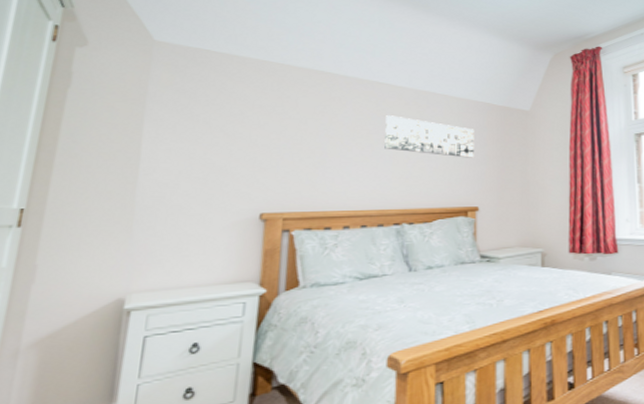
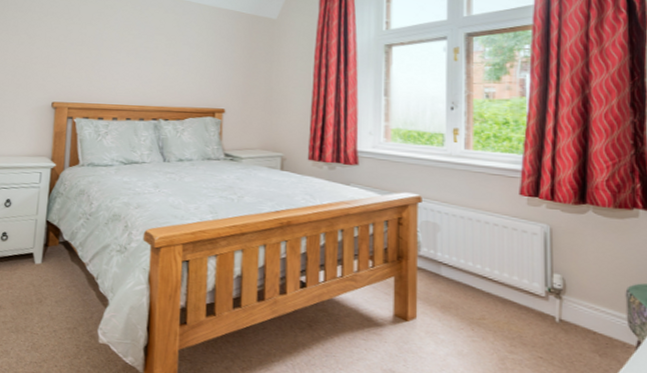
wall art: present [384,115,474,158] -> none [146,22,224,63]

